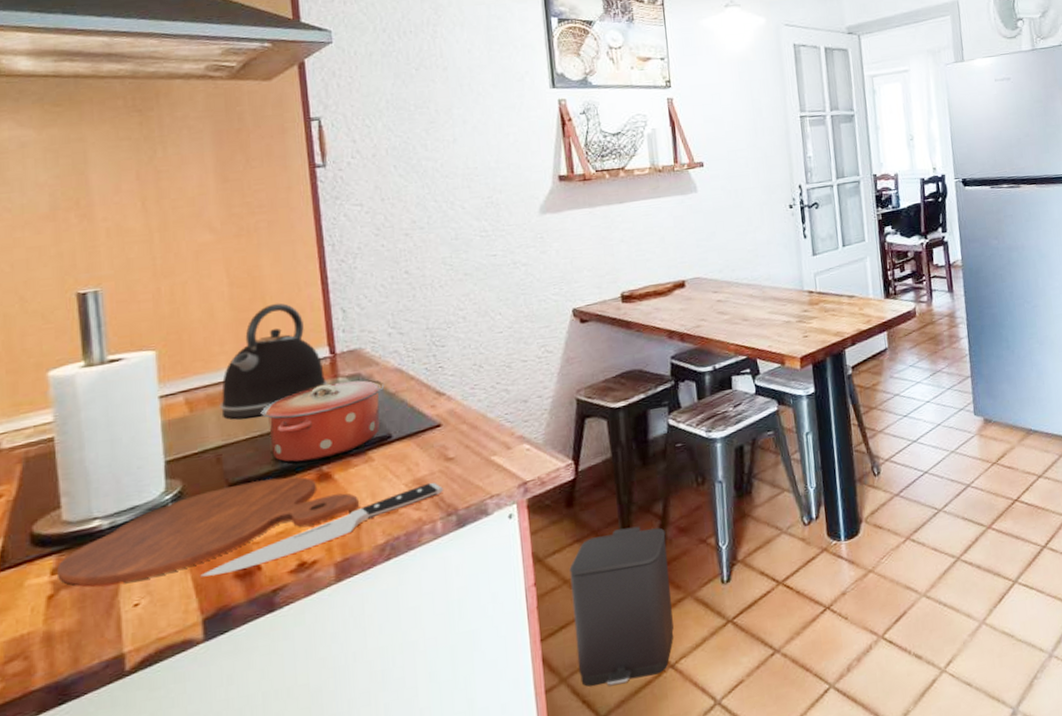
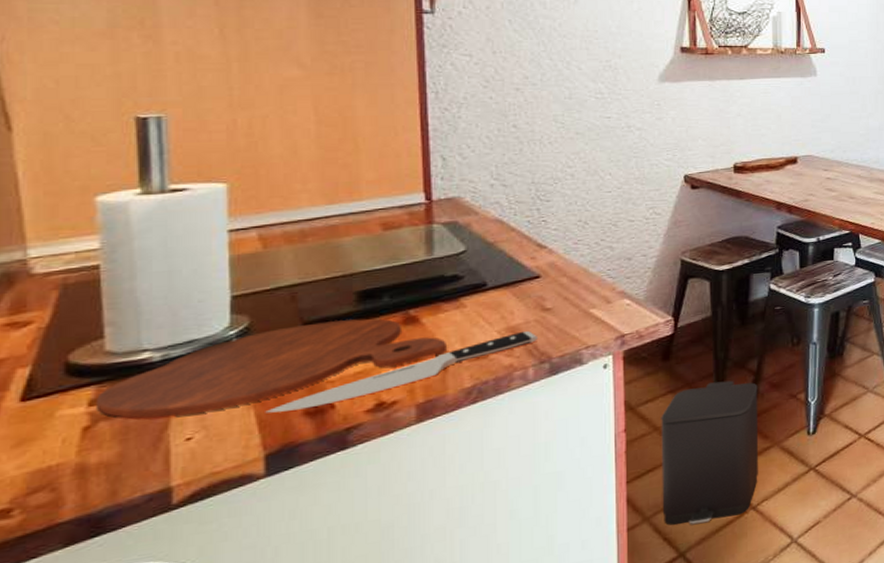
kettle: present [219,303,328,419] -> none [298,145,421,259]
casserole: present [260,379,385,464] -> none [344,227,483,306]

